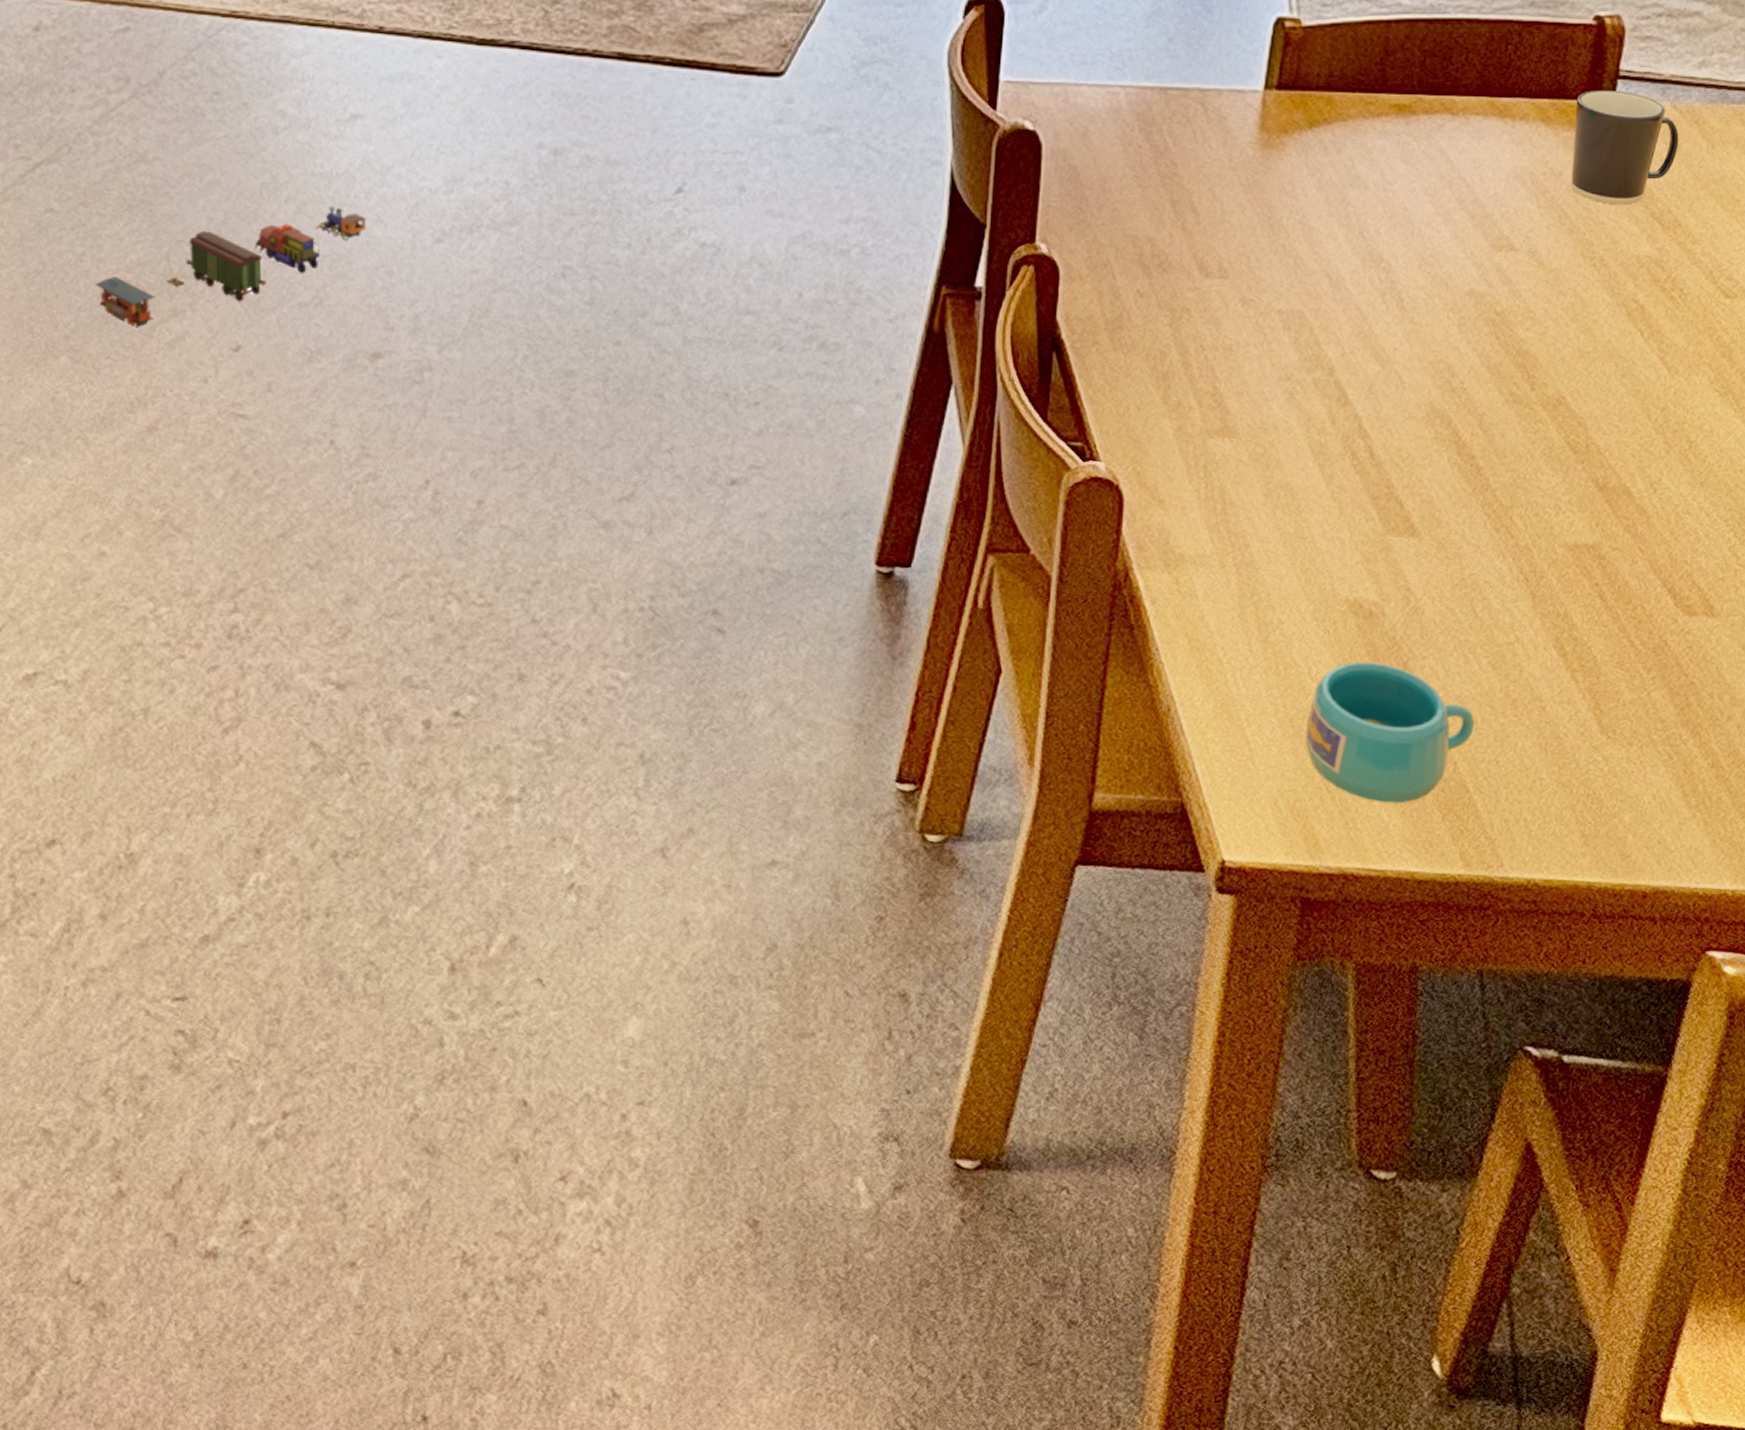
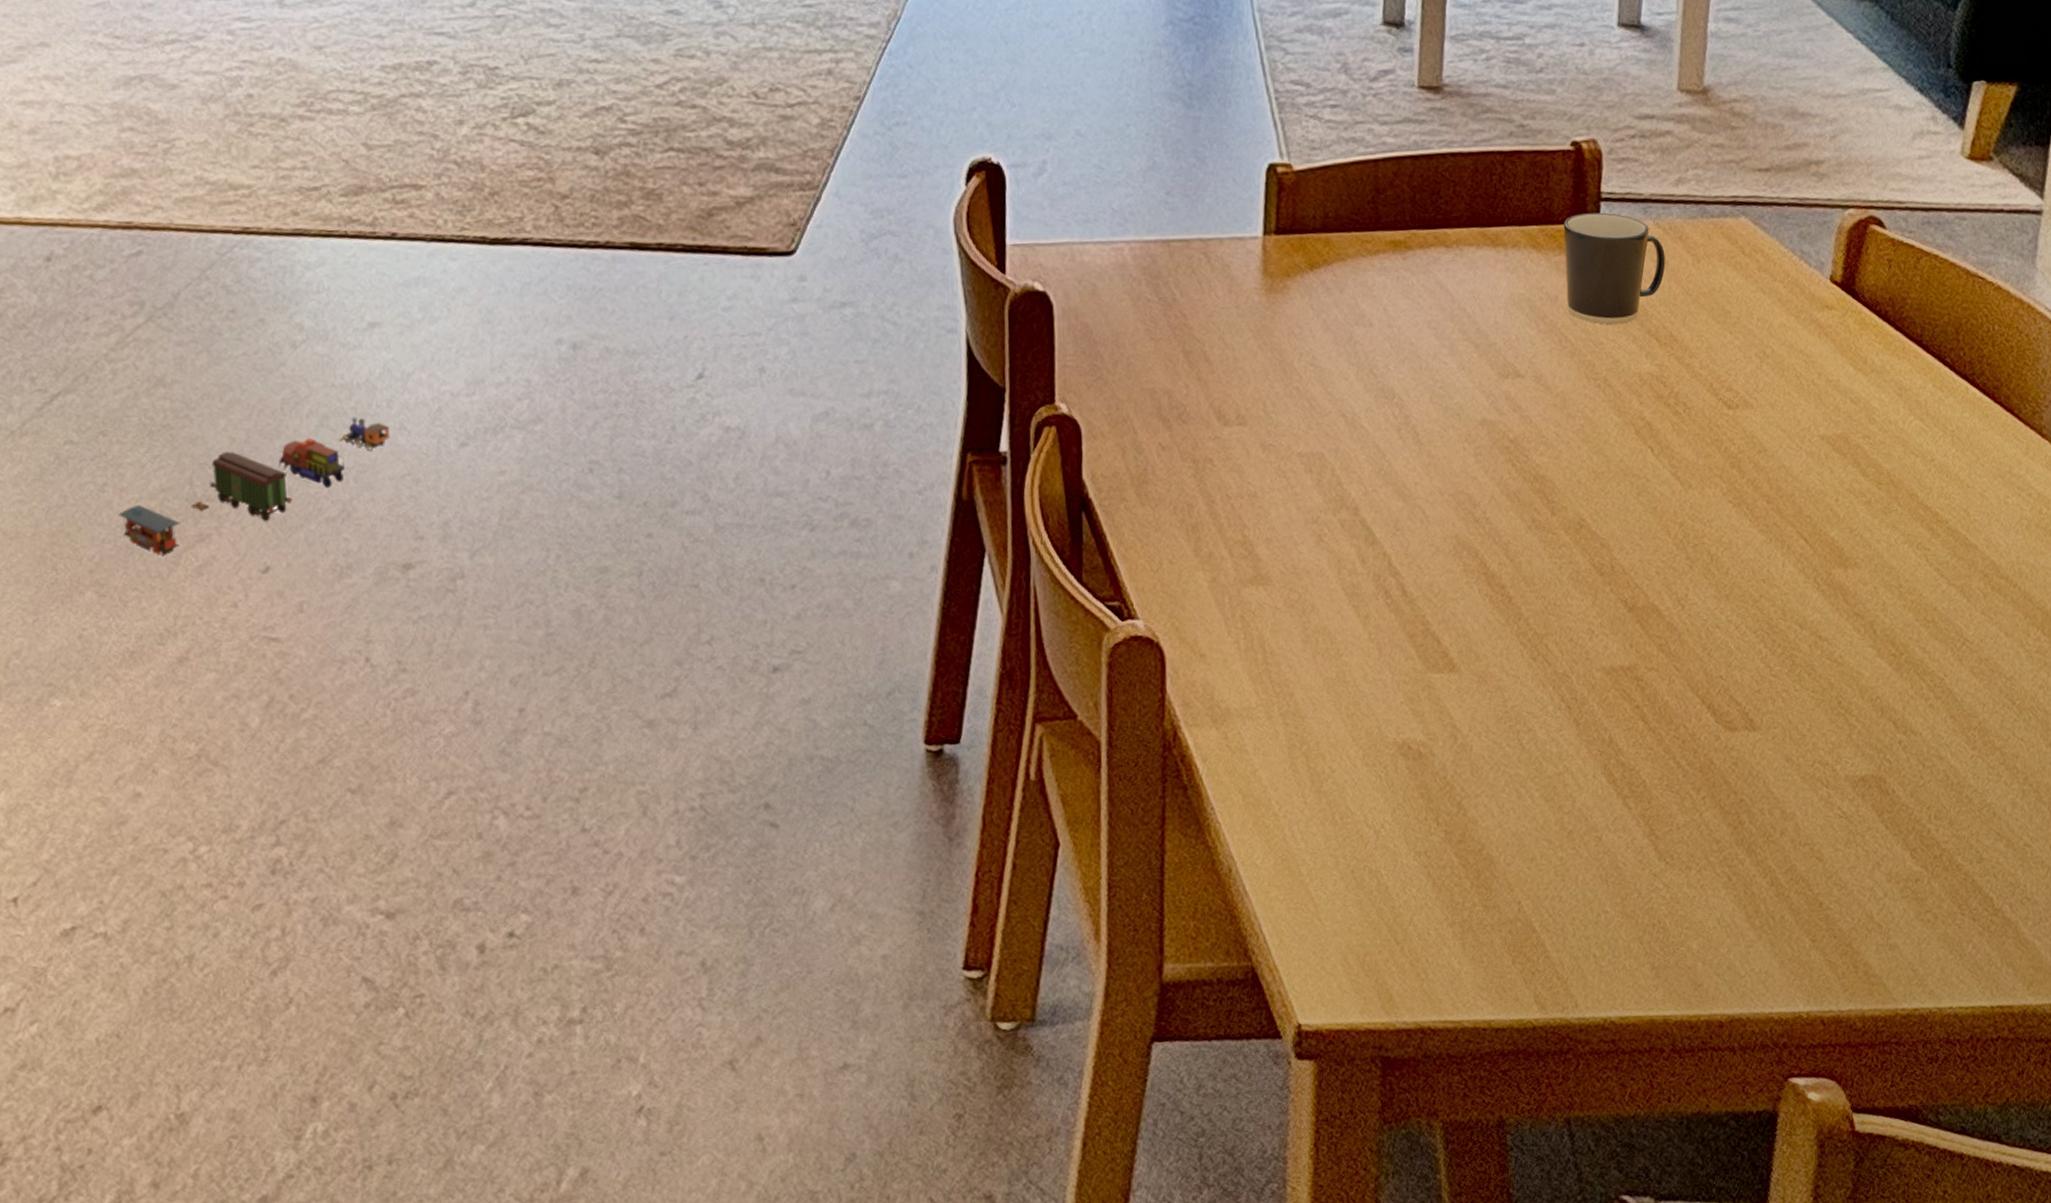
cup: present [1305,661,1475,803] -> none [1367,804,1534,950]

